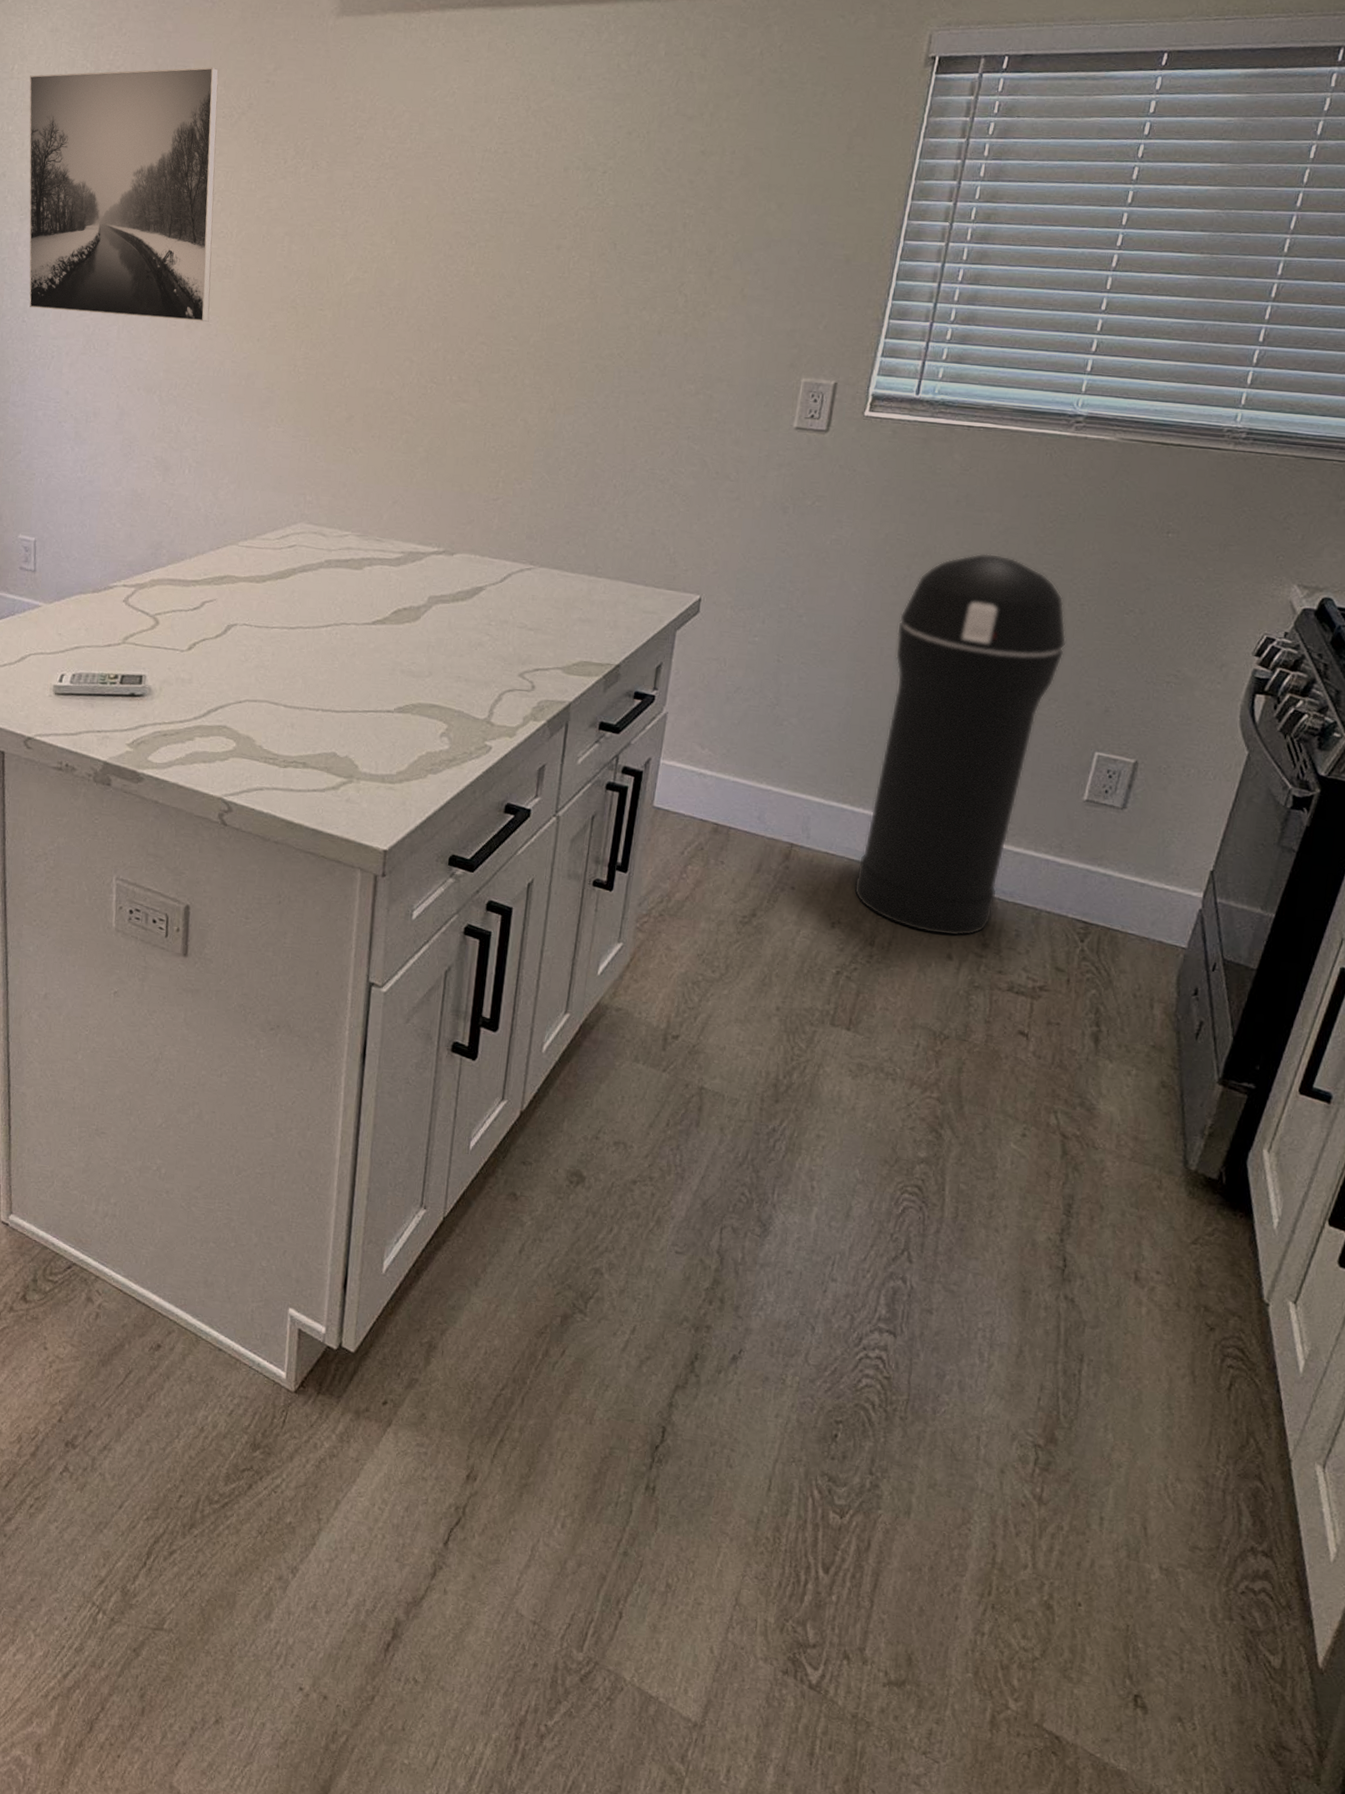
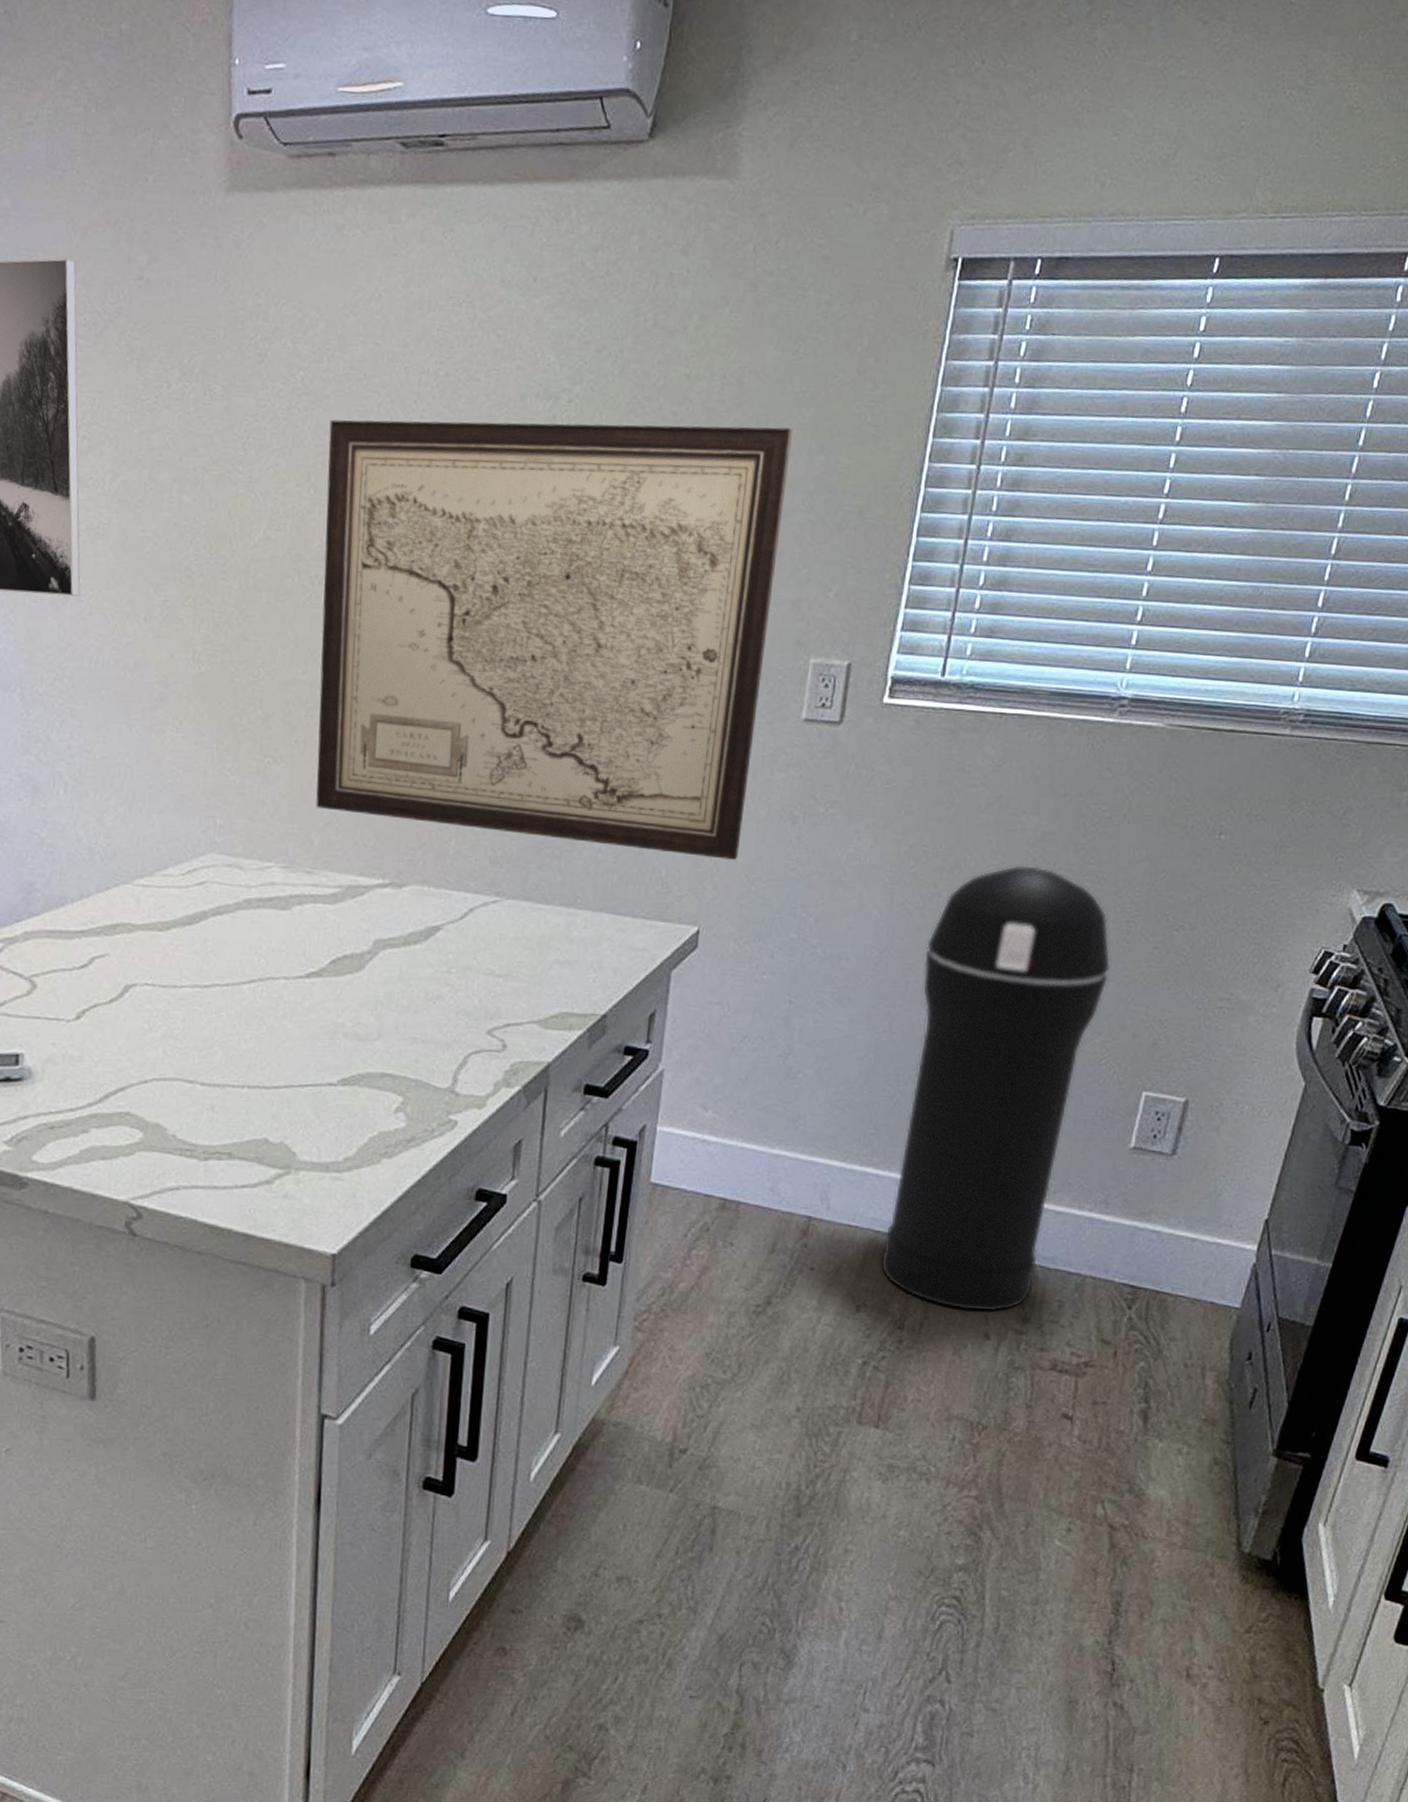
wall art: none [386,187,791,542] -> present [316,419,793,860]

